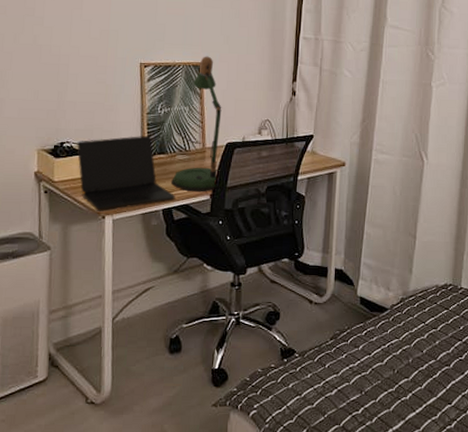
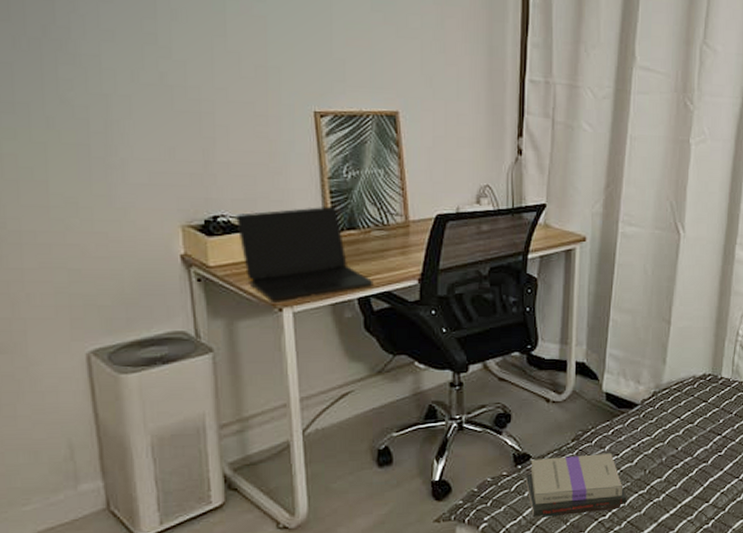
desk lamp: present [170,56,222,191] -> none [366,103,433,275]
books: none [289,352,378,409] -> present [525,453,627,517]

